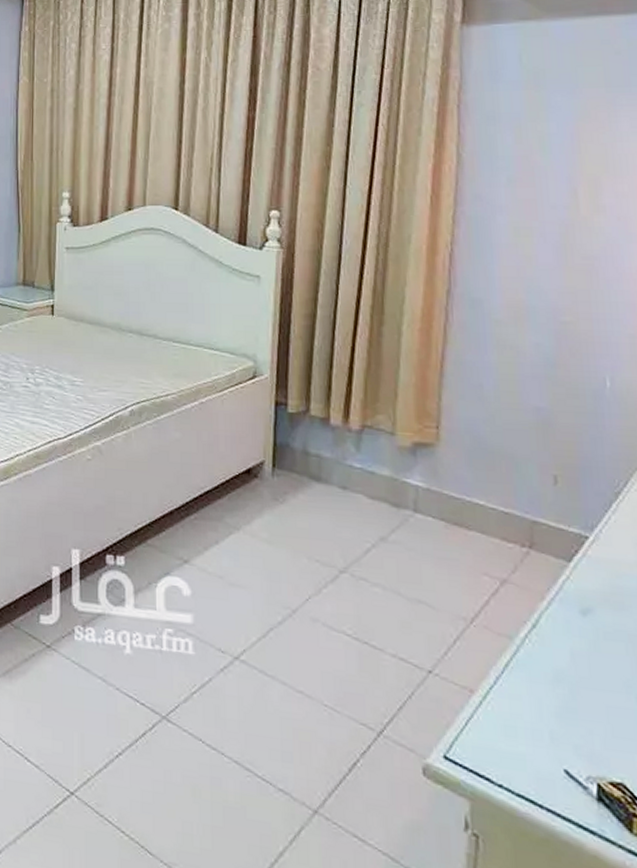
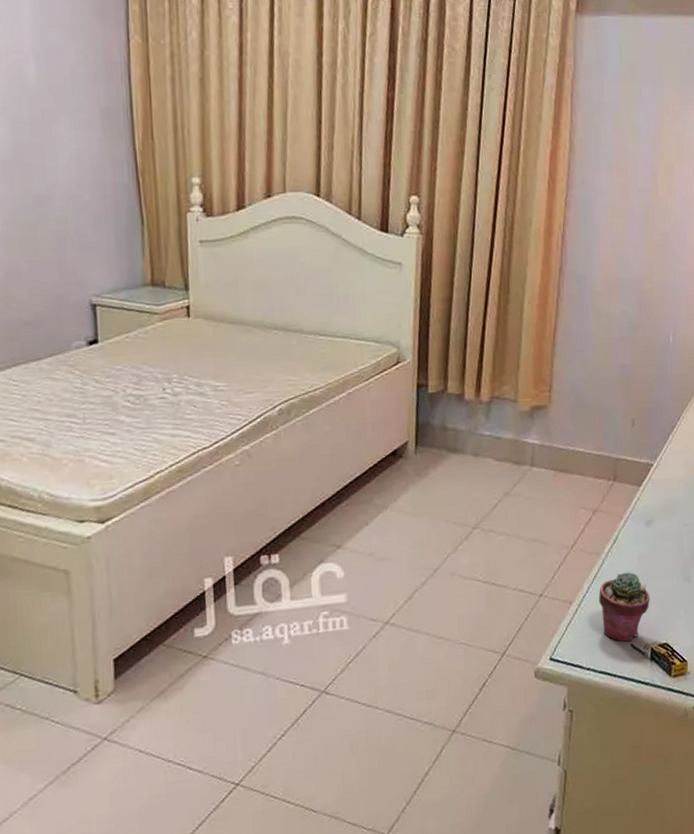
potted succulent: none [513,669,593,766] -> present [599,572,650,642]

